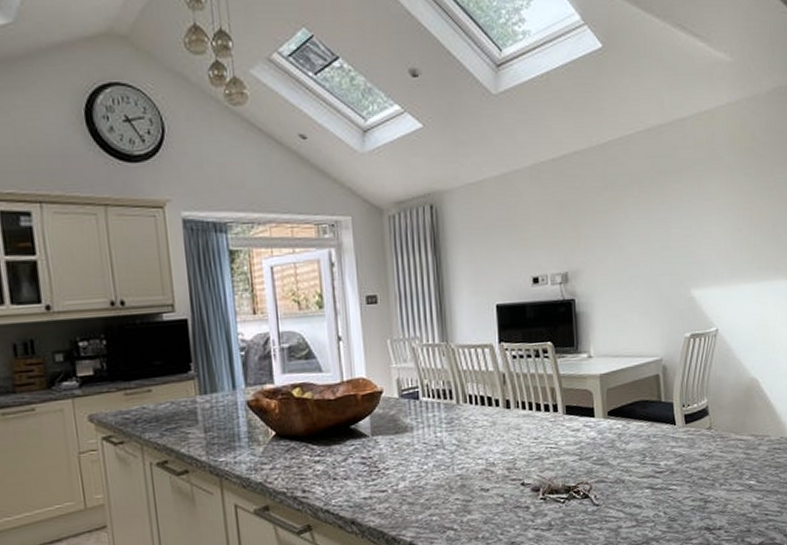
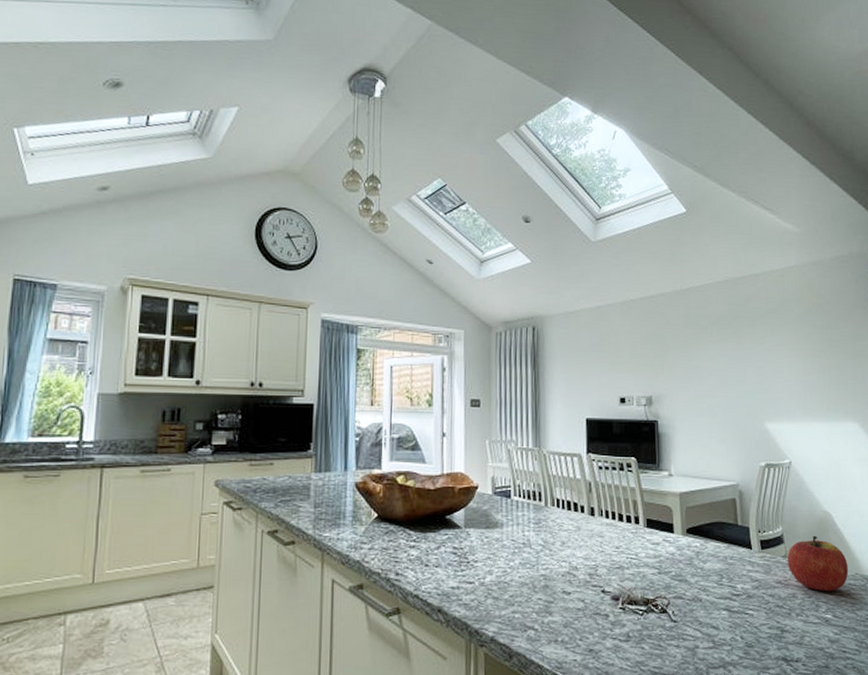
apple: none [712,403,773,459] -> present [787,535,848,592]

